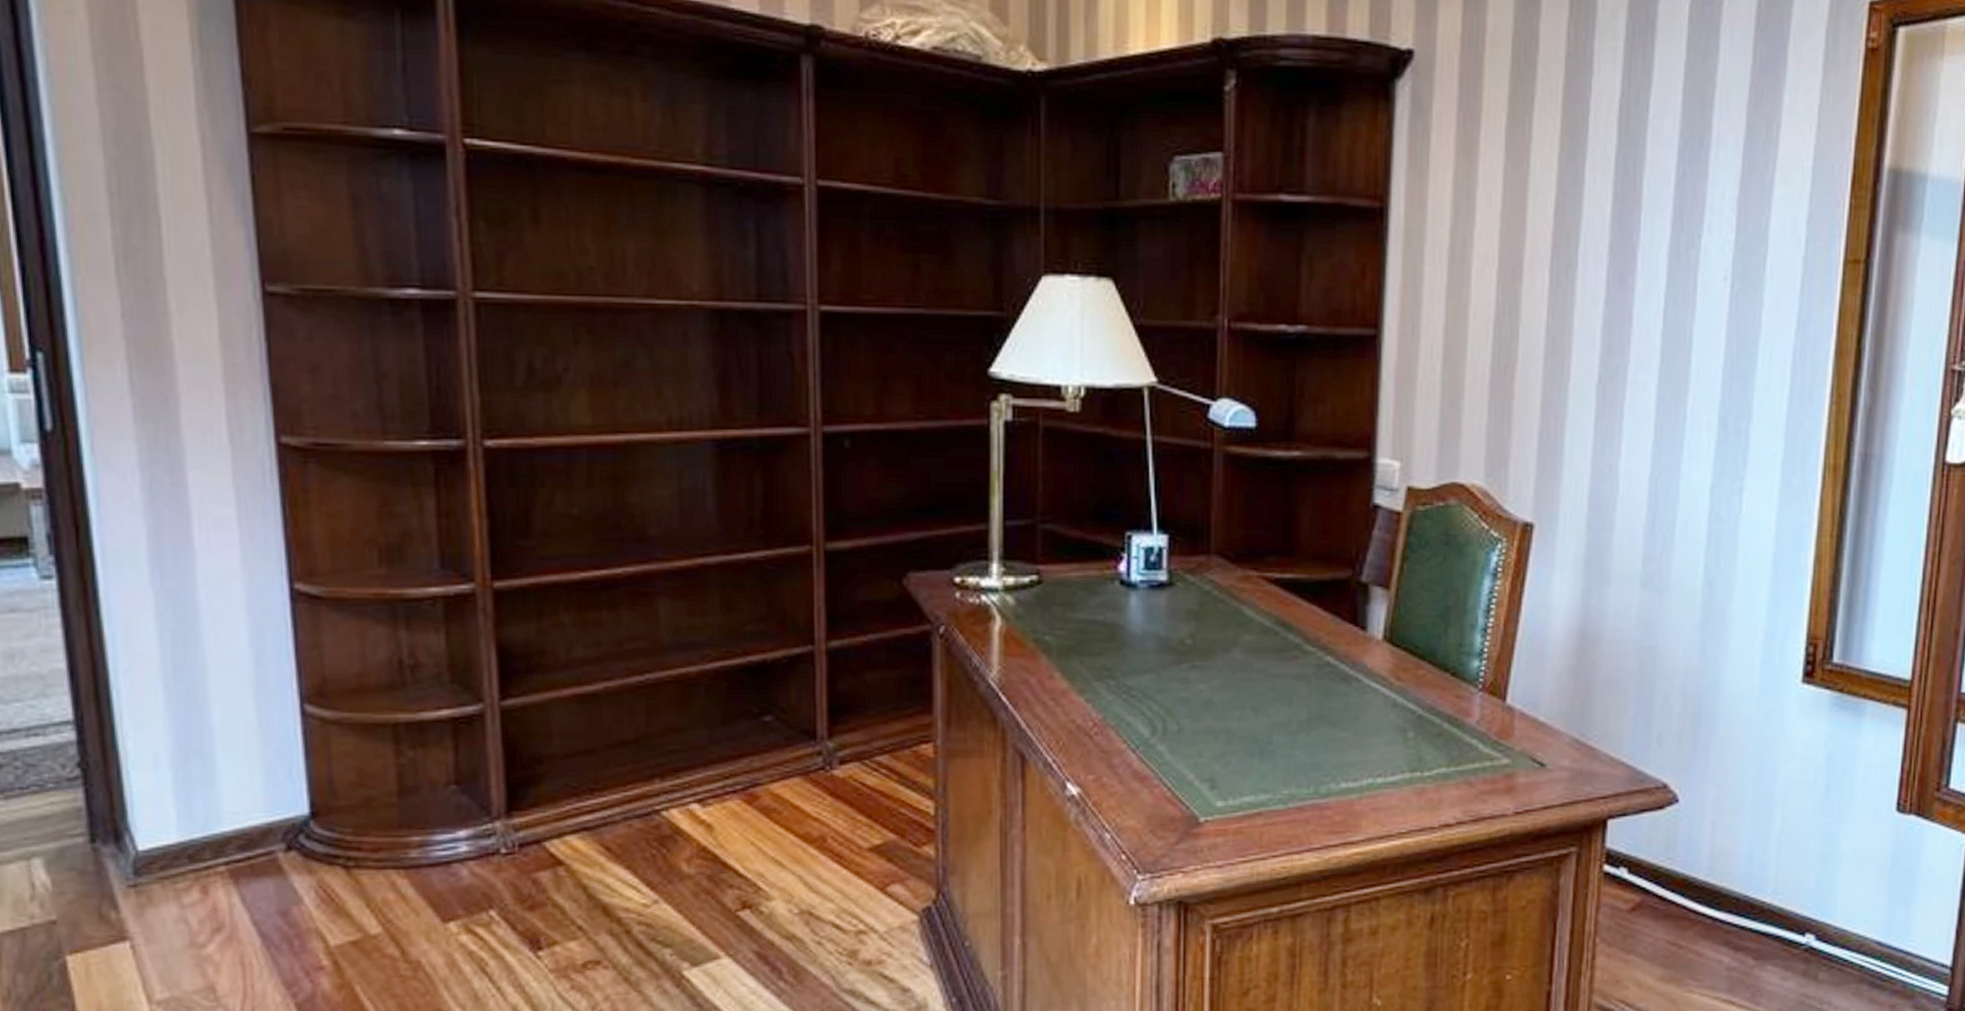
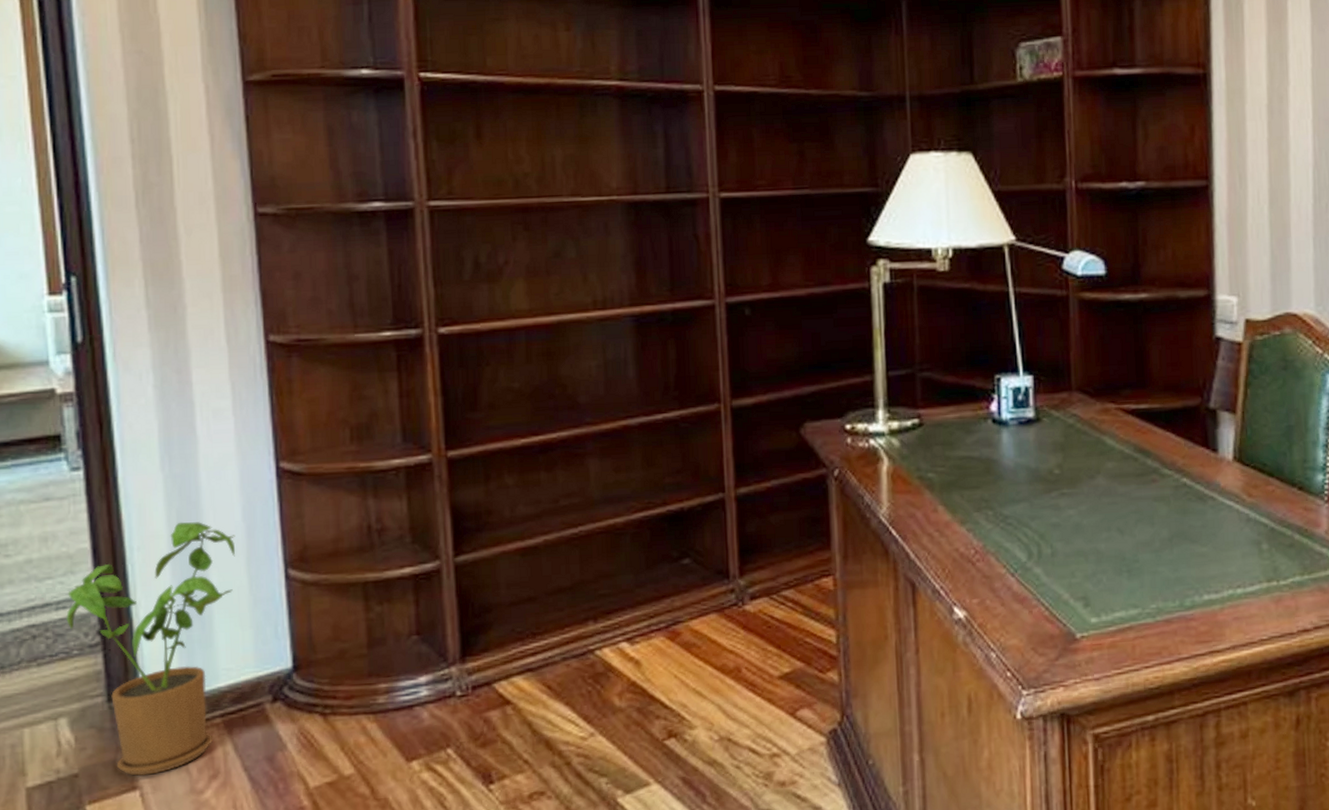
house plant: none [38,644,242,926] -> present [66,522,236,776]

